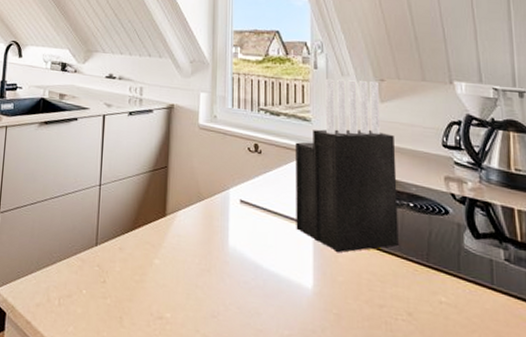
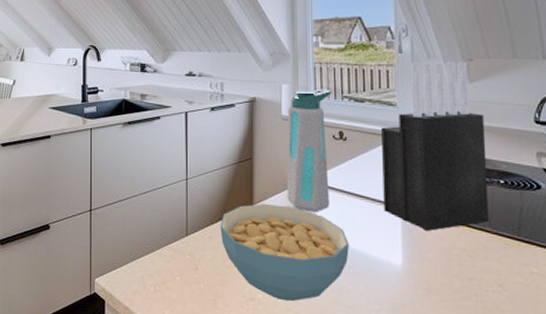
cereal bowl: none [131,215,260,322] -> present [220,204,349,302]
water bottle: none [200,99,248,227] -> present [287,89,332,213]

